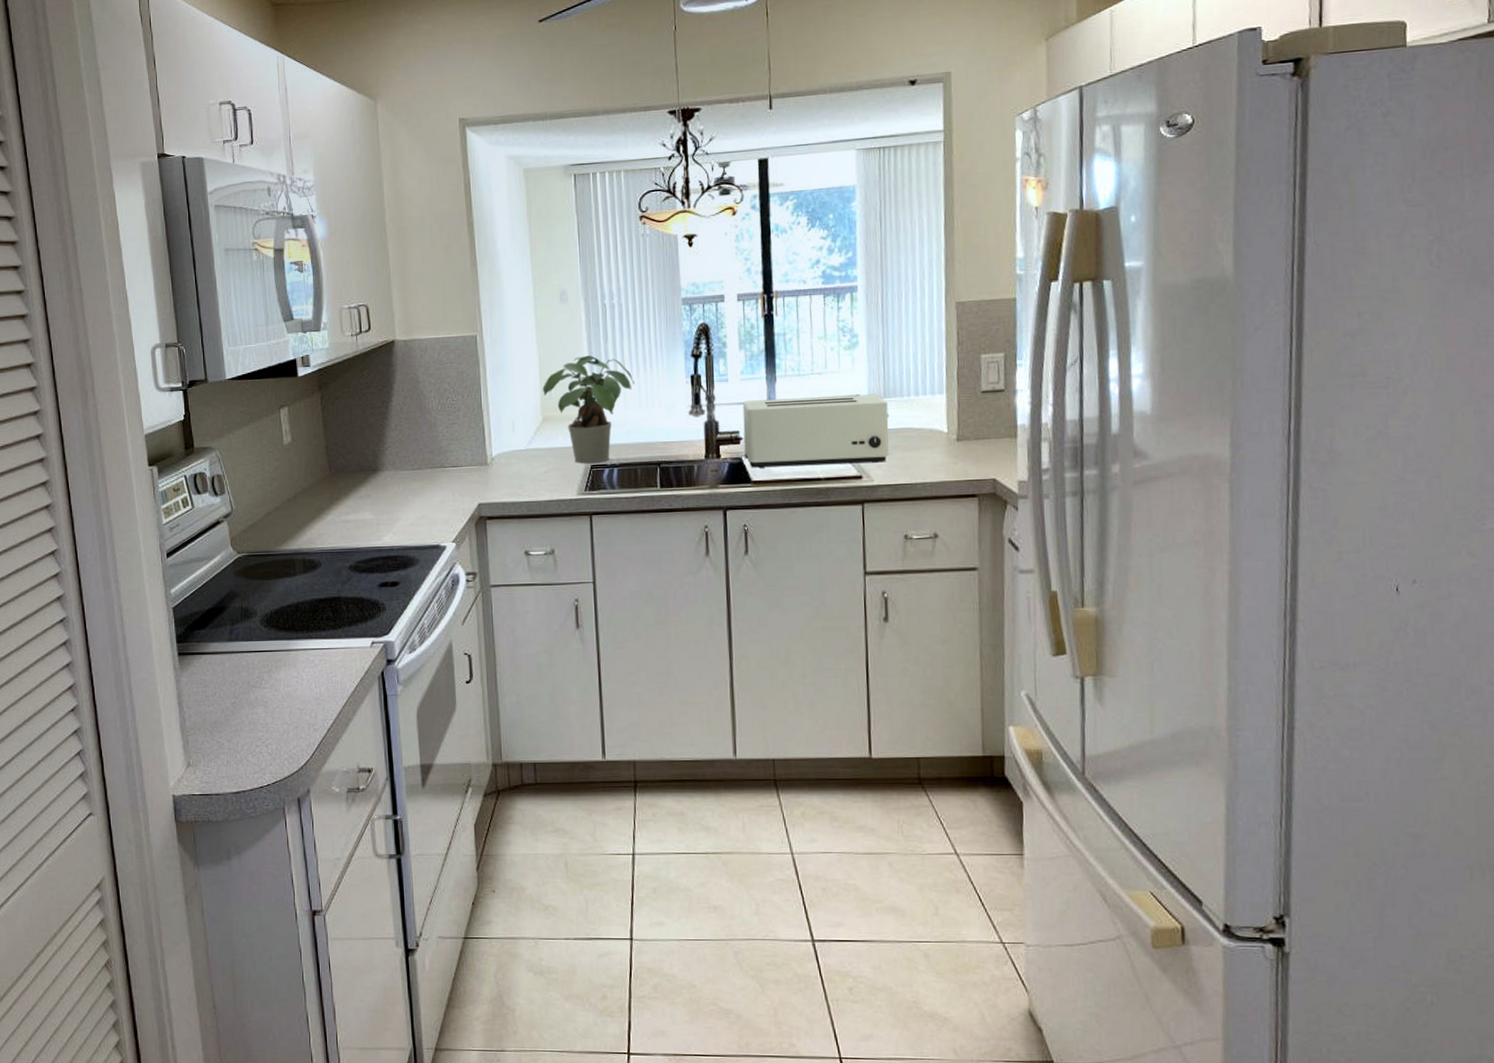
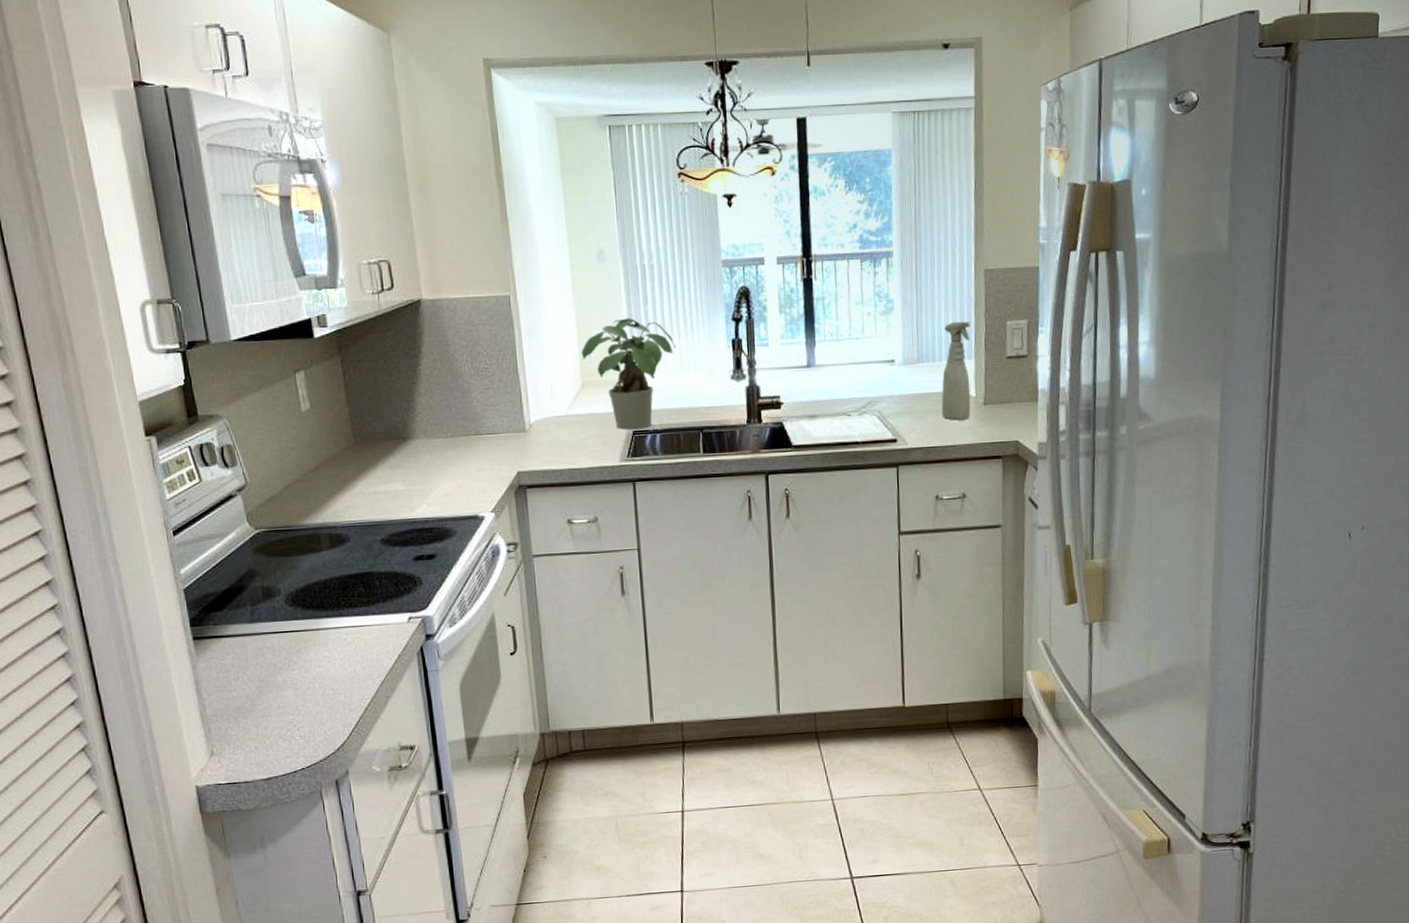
toaster: present [742,394,890,468] -> none [783,359,923,433]
spray bottle: none [910,355,943,457] -> present [941,321,971,420]

